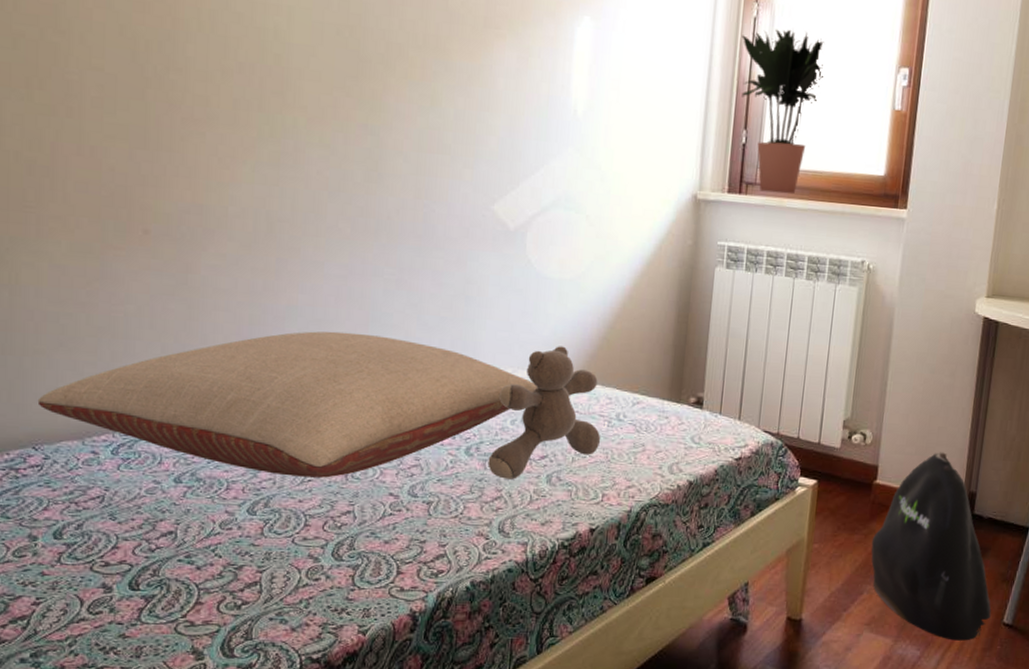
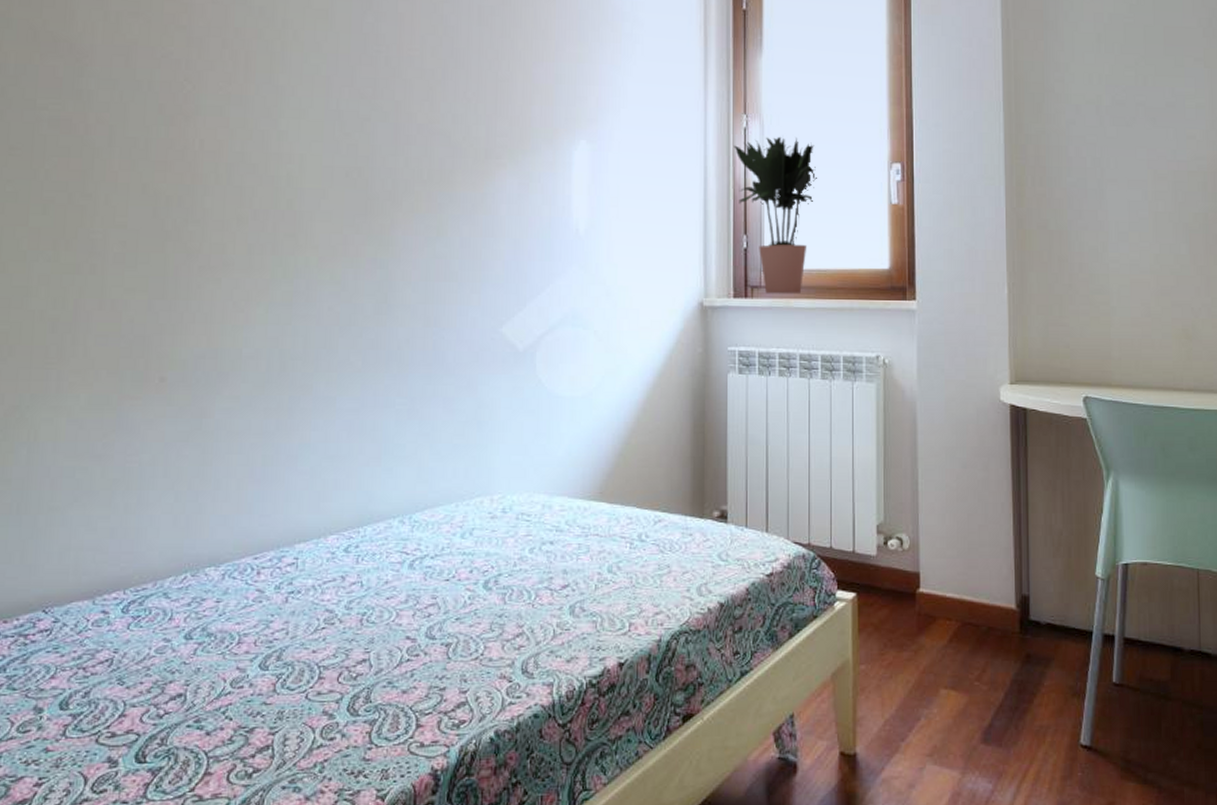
pillow: present [37,331,539,478] -> none [49,467,556,625]
stuffed bear: present [488,346,601,479] -> none [507,466,624,613]
backpack: present [871,452,992,641] -> none [922,553,1065,769]

